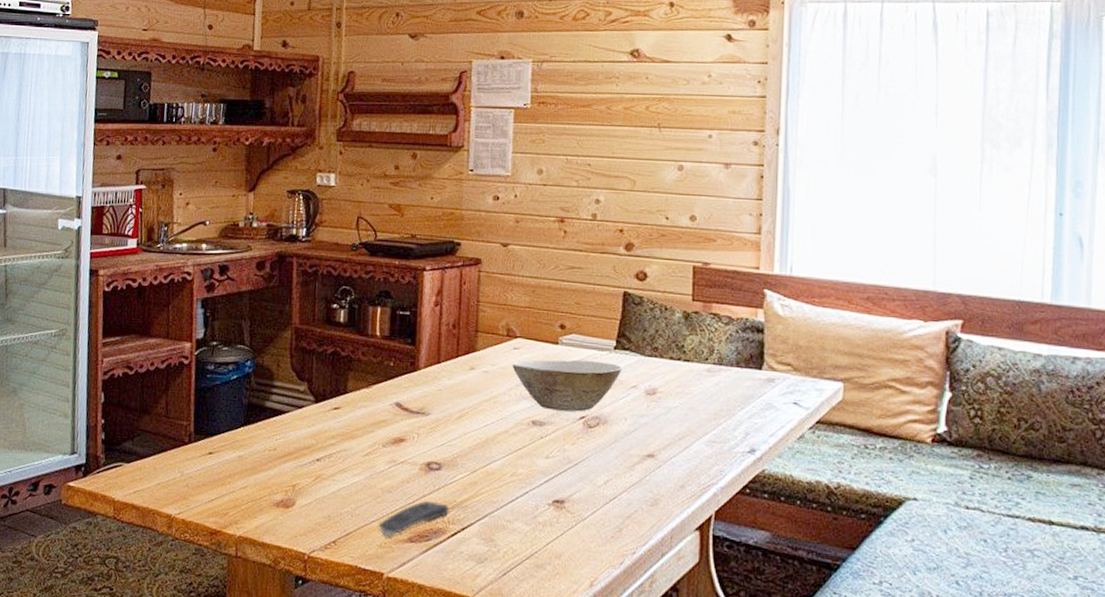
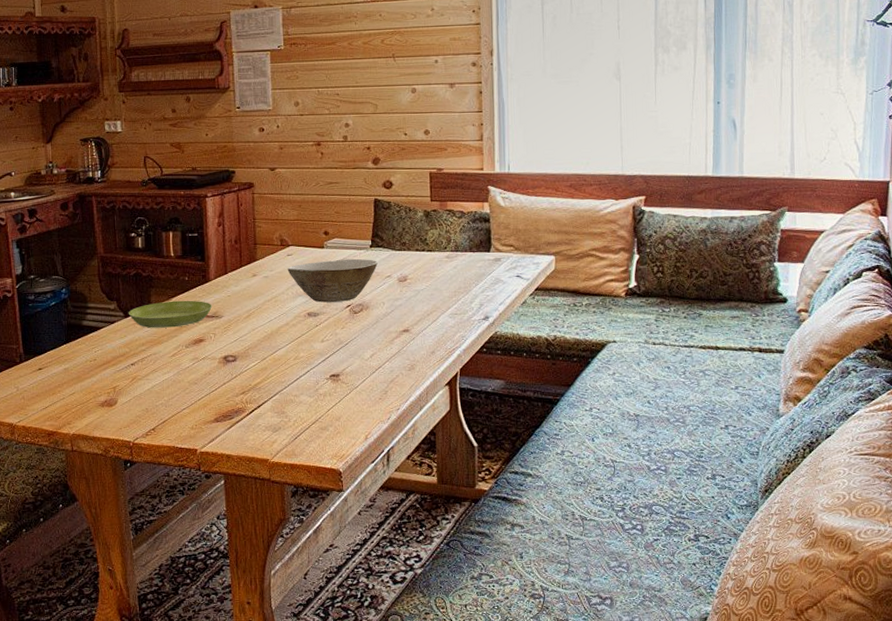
saucer: none [319,388,419,421] -> present [128,300,212,328]
remote control: present [378,501,450,536] -> none [188,388,246,419]

